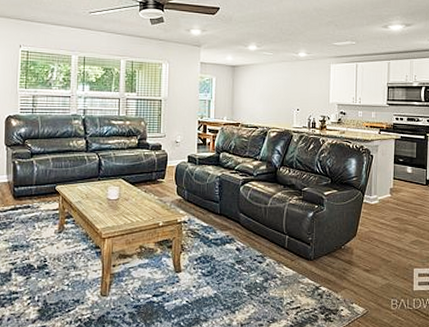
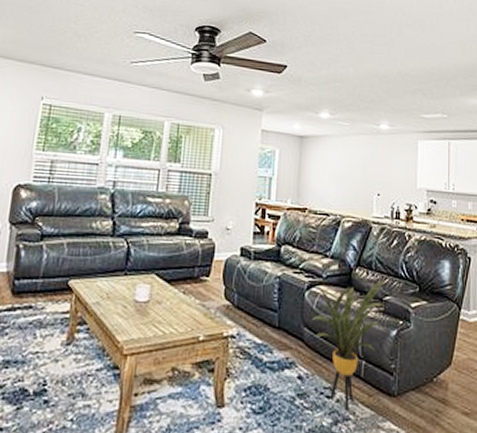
house plant: none [246,175,304,271] -> present [311,279,386,410]

